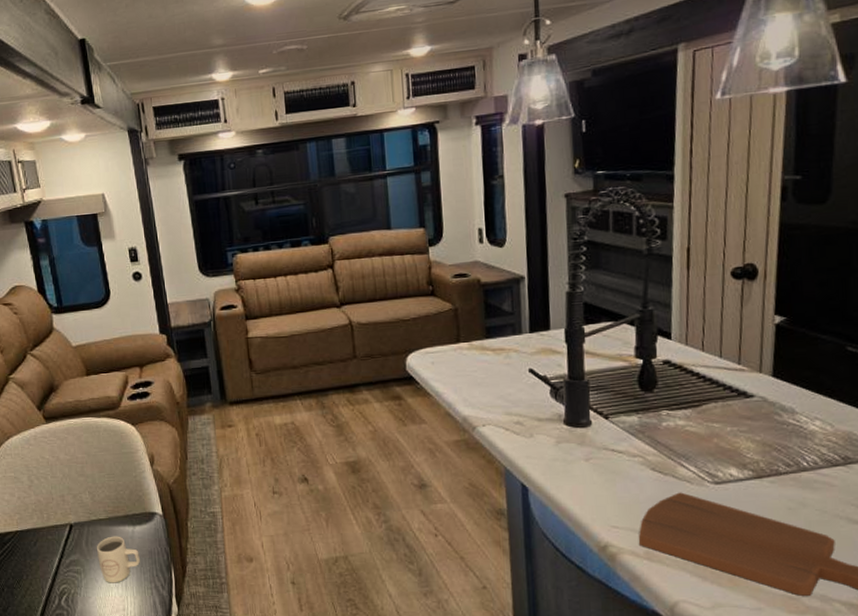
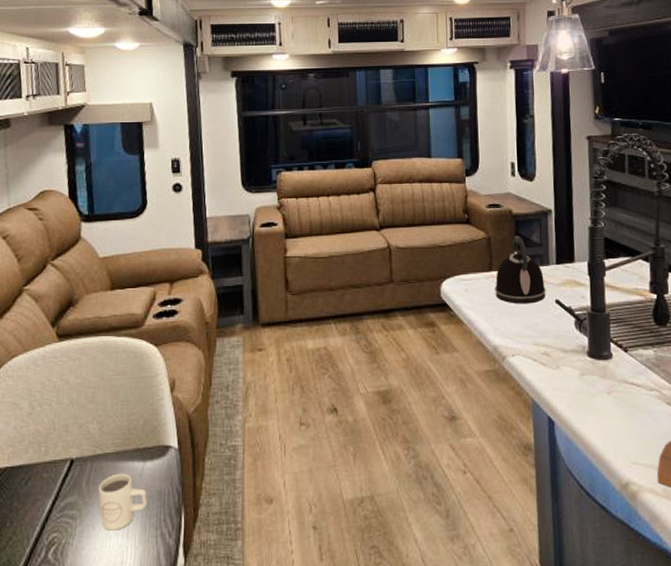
kettle: none [463,305,519,375] -> present [495,235,546,304]

